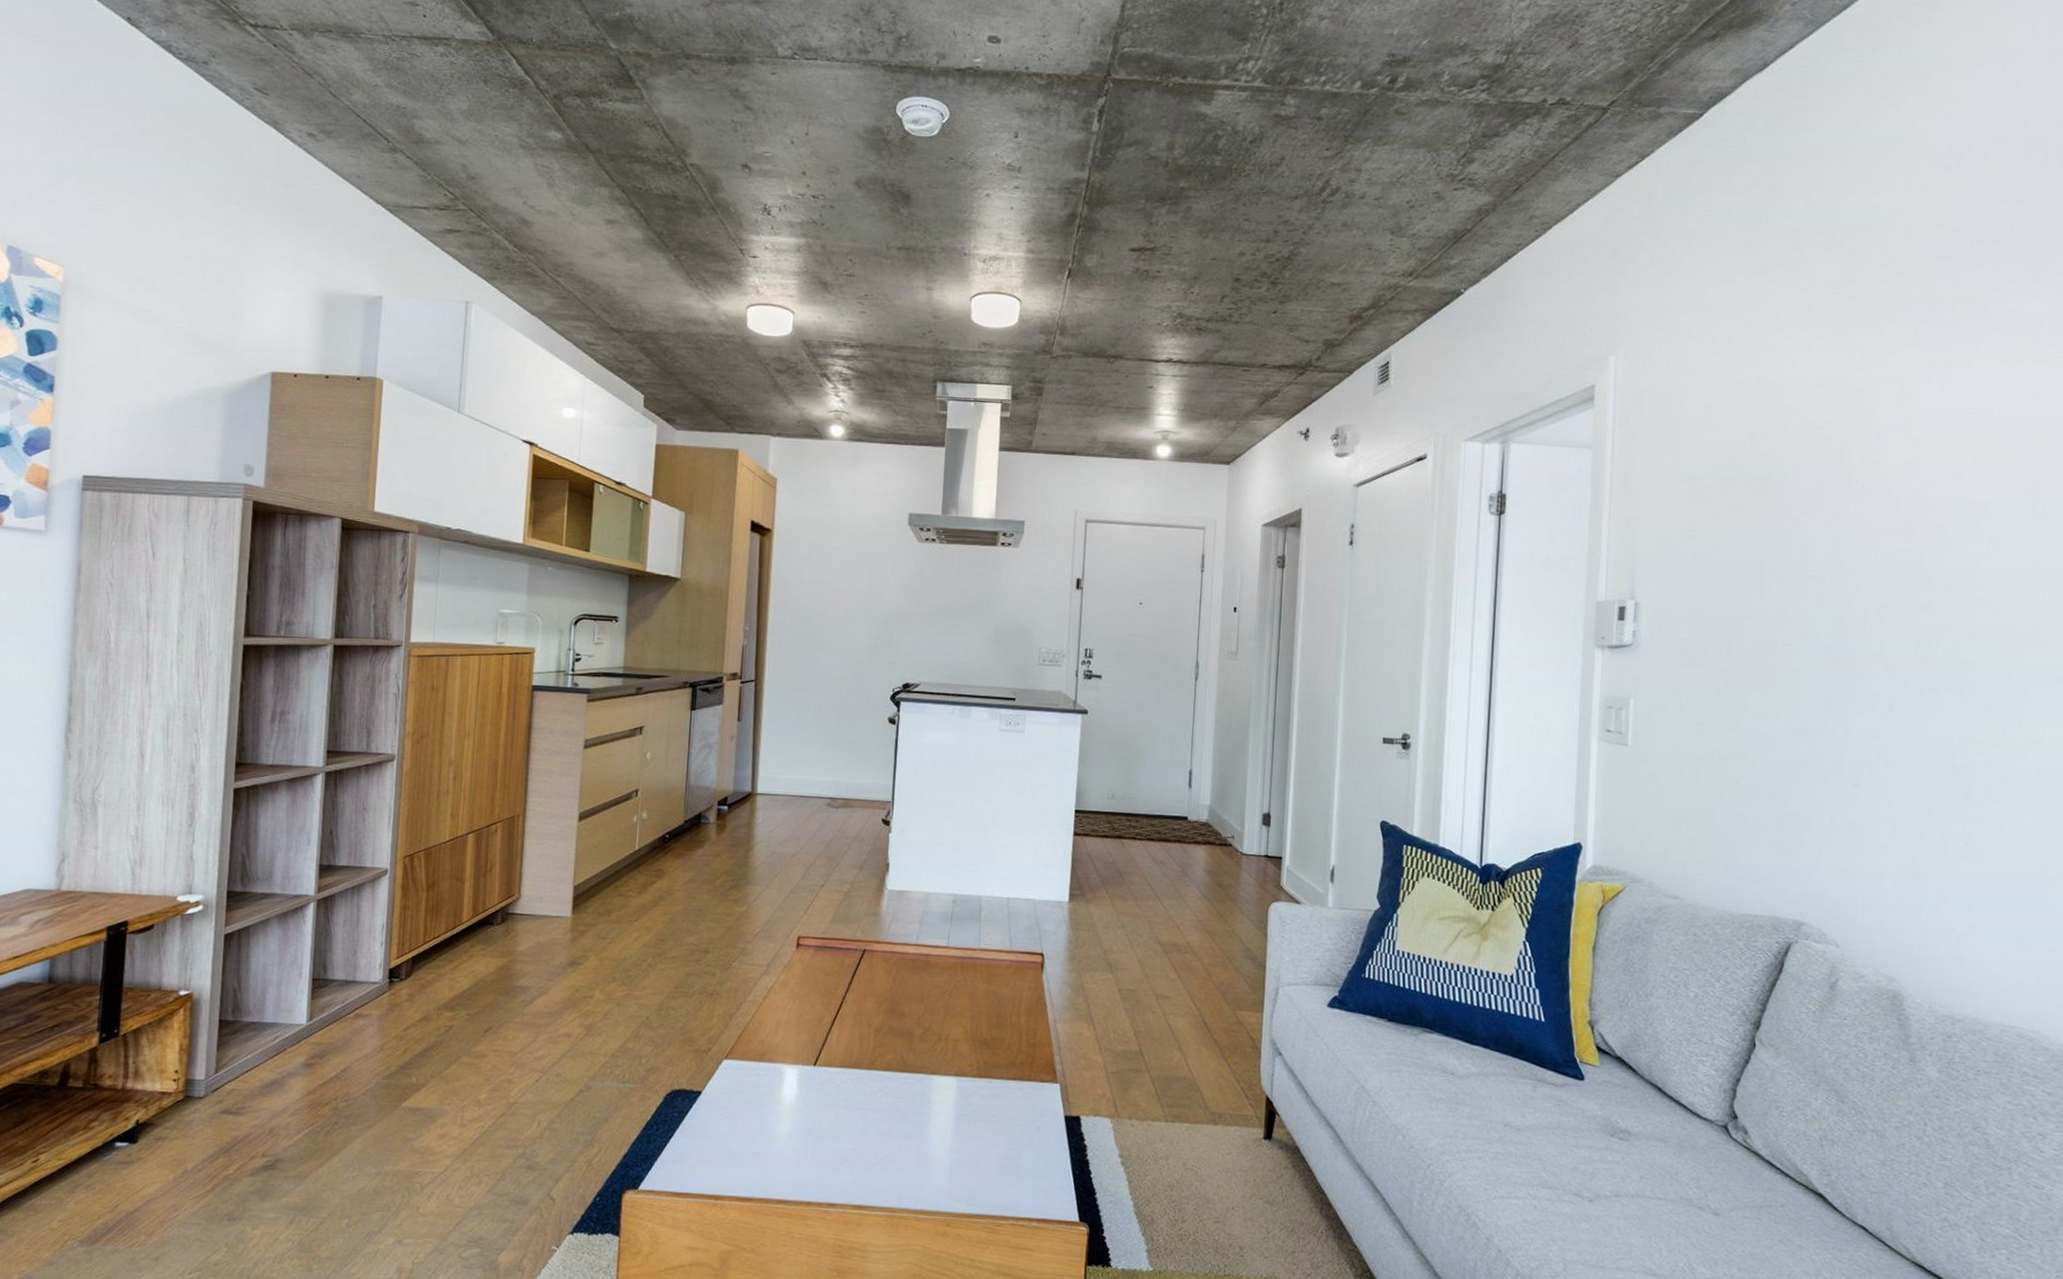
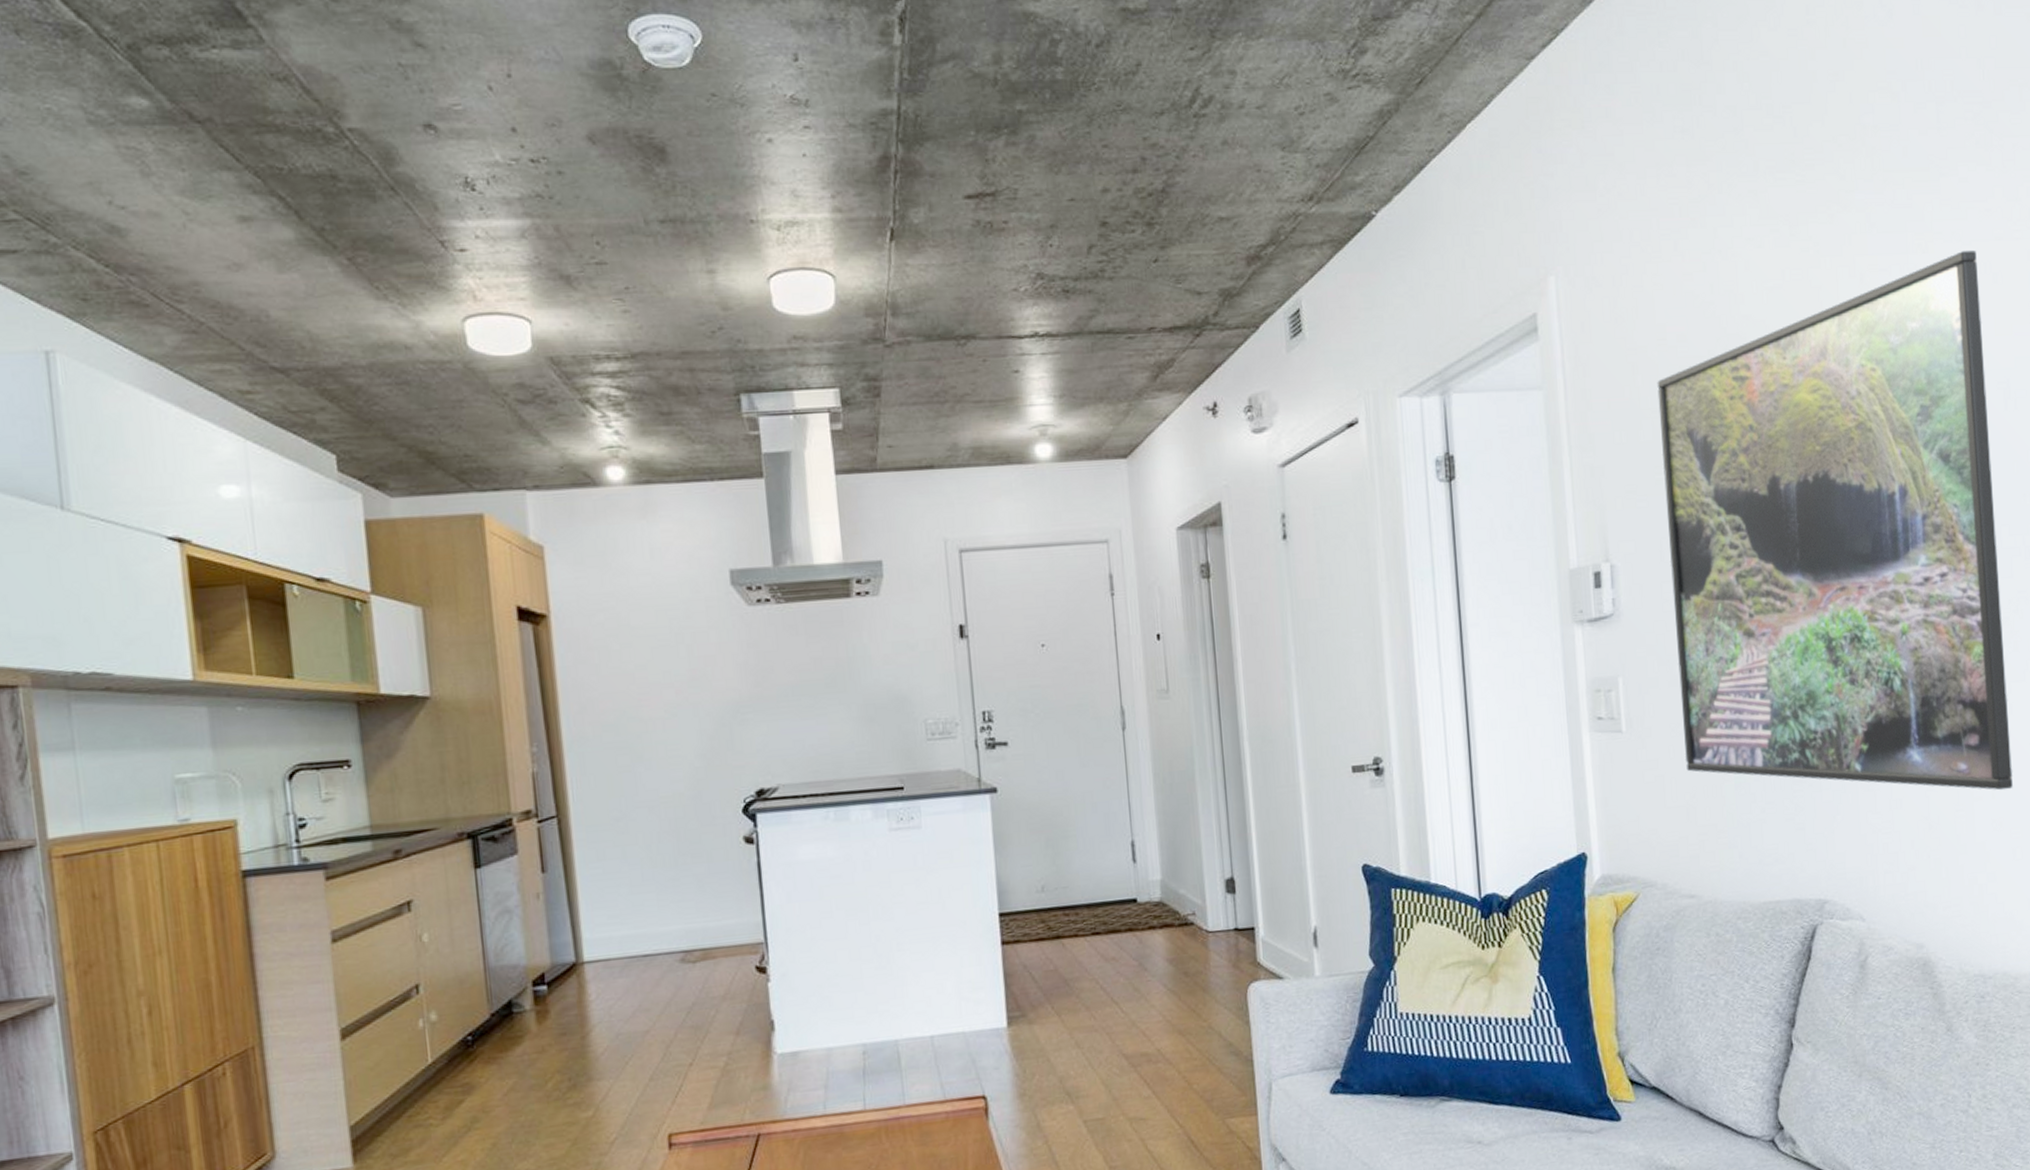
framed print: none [1684,370,2019,853] -> present [1657,251,2013,791]

